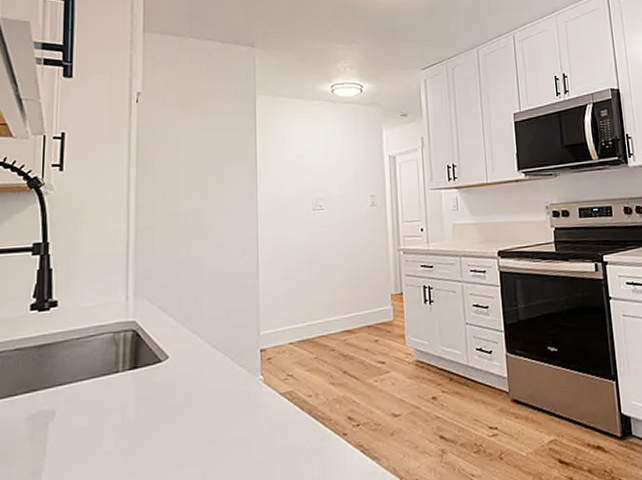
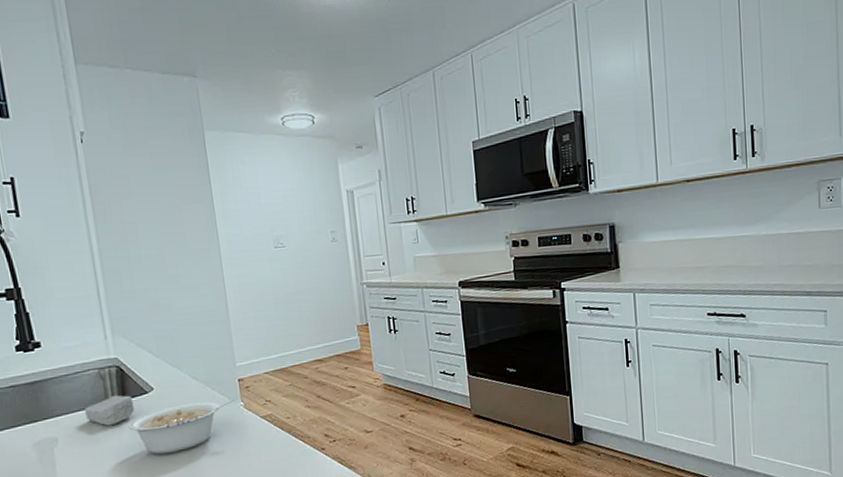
soap bar: none [91,363,145,399] -> present [85,395,135,426]
legume: none [134,372,253,435] -> present [128,399,234,454]

